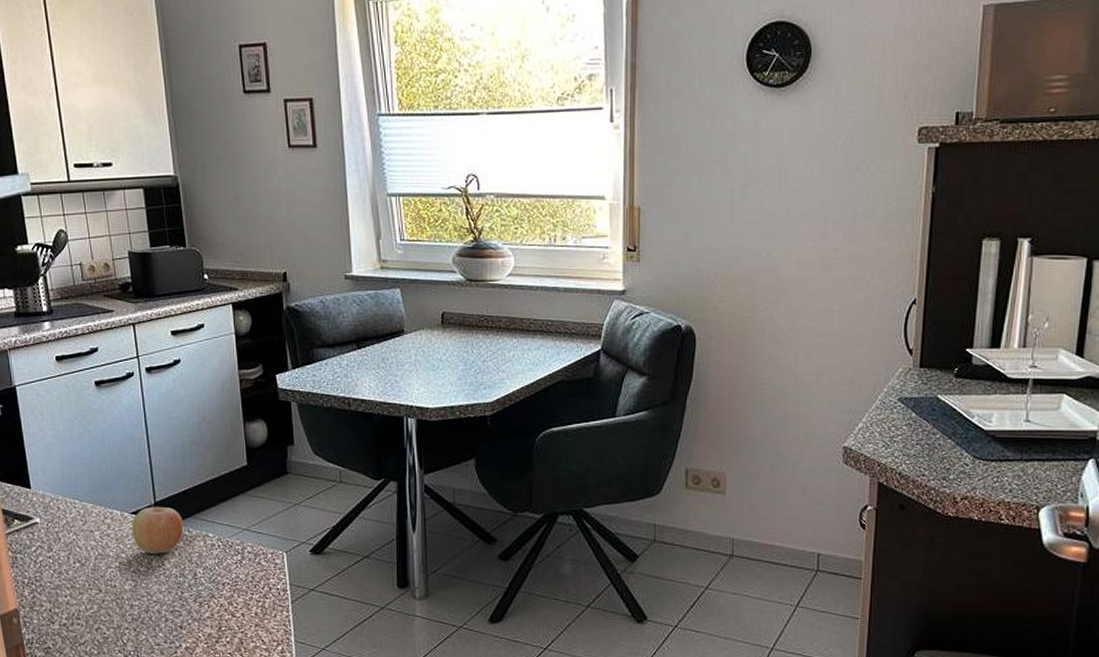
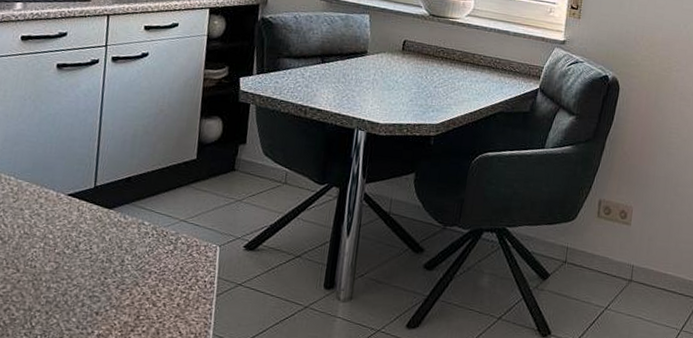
fruit: present [131,501,184,554] -> none [64,184,121,238]

